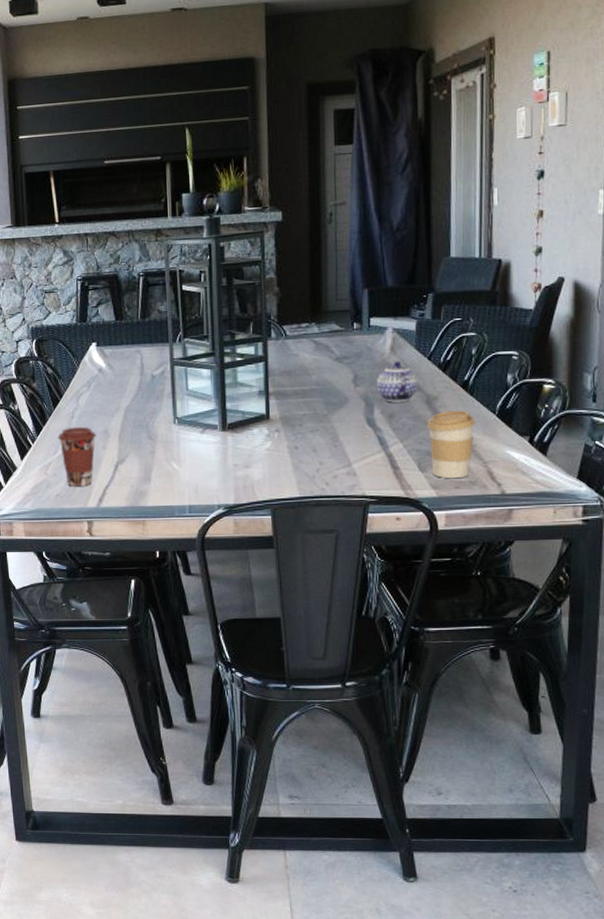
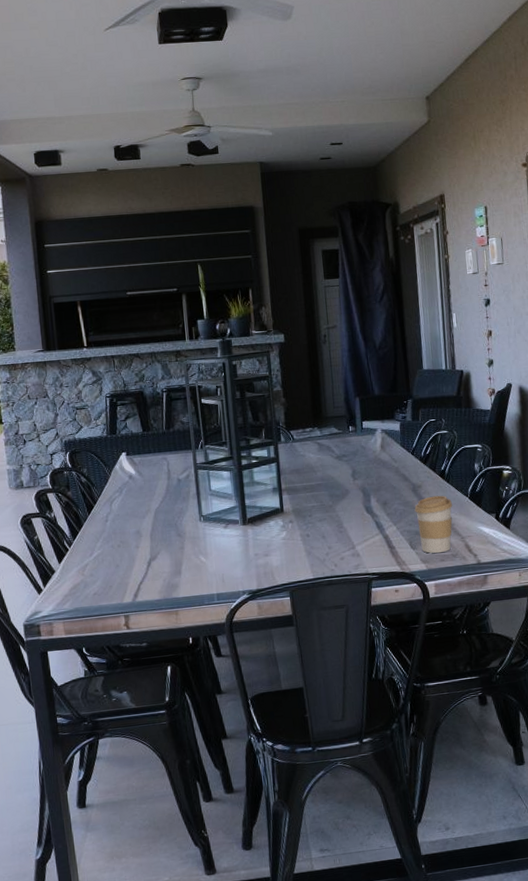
coffee cup: present [57,426,96,487] -> none [93,529,129,585]
teapot: present [376,361,418,403] -> none [371,456,405,492]

